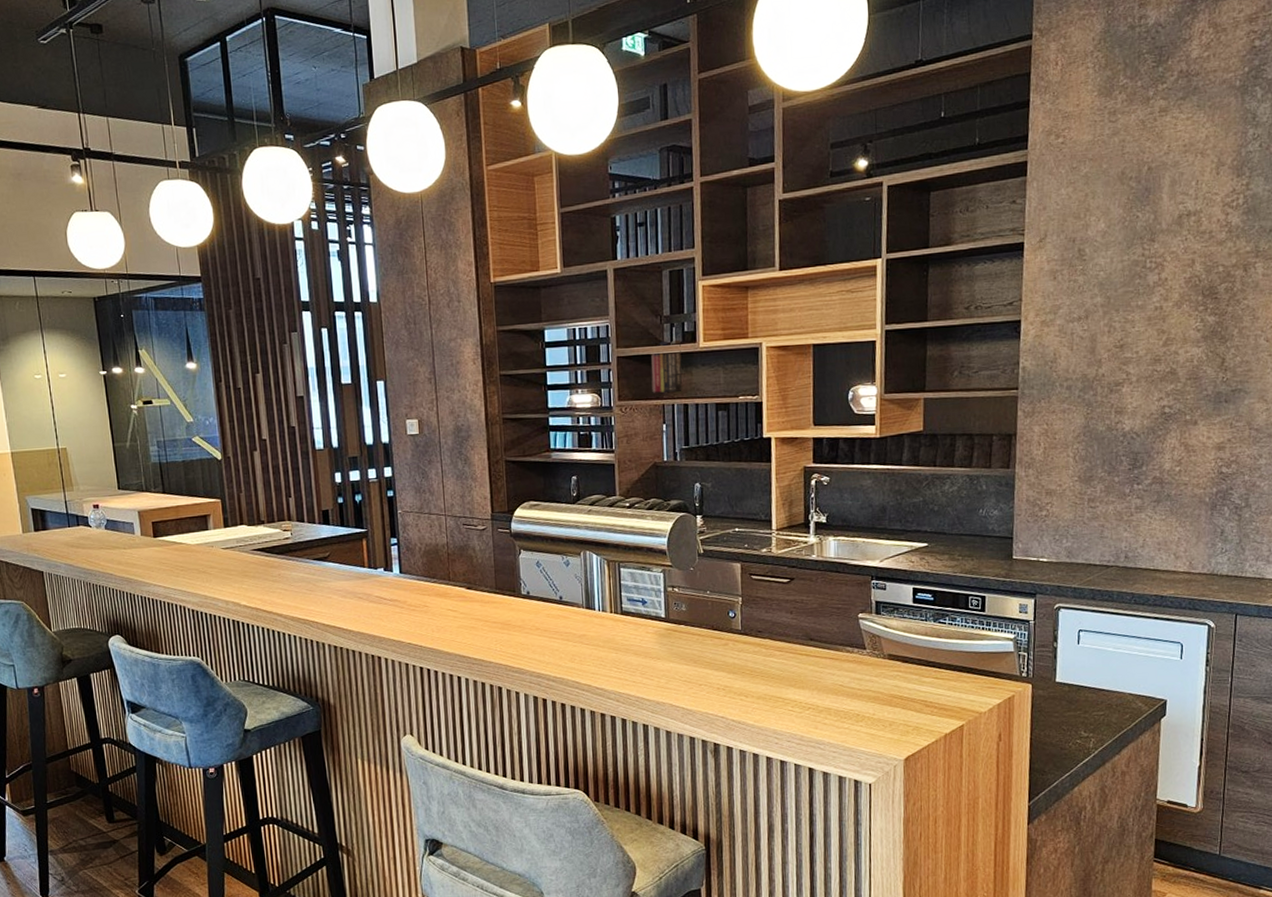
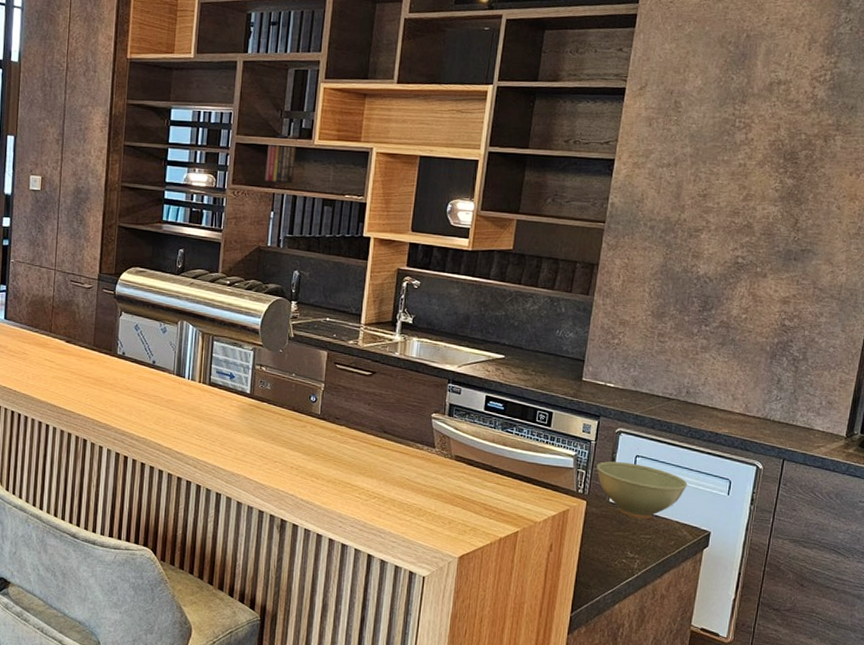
bowl: none [1038,638,1137,697] -> present [597,461,688,520]

